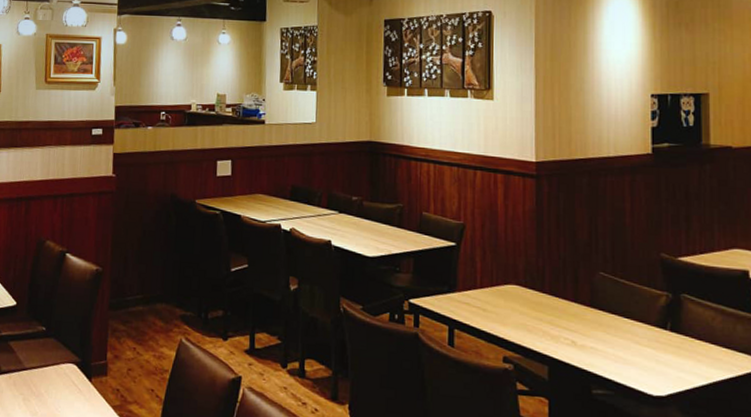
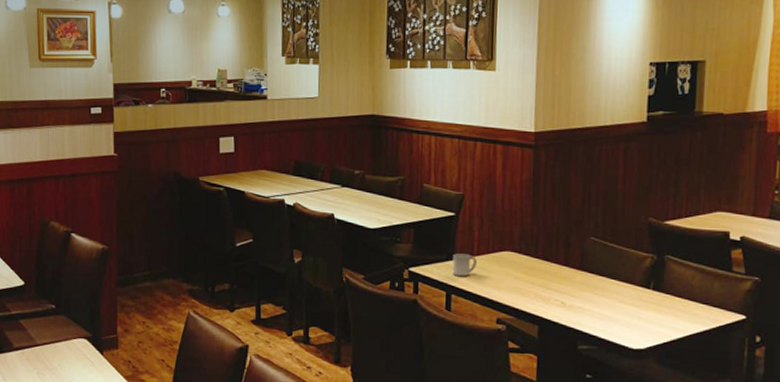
cup: none [454,285,480,310] -> present [452,253,477,276]

